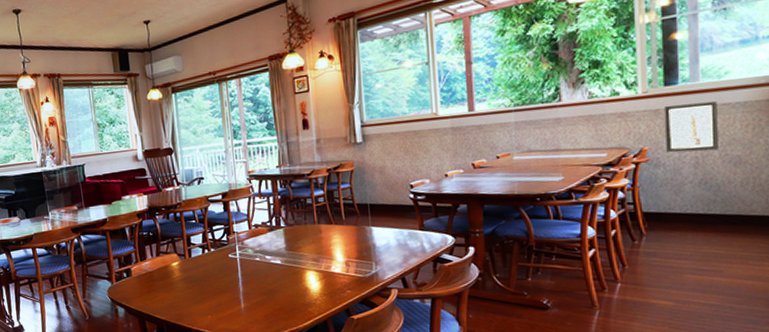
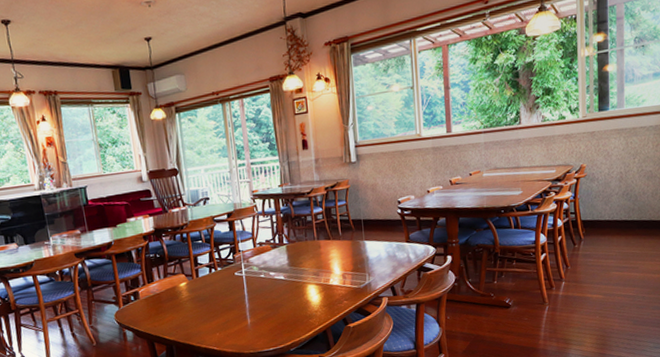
wall art: present [663,101,718,153] -> none [598,125,637,169]

